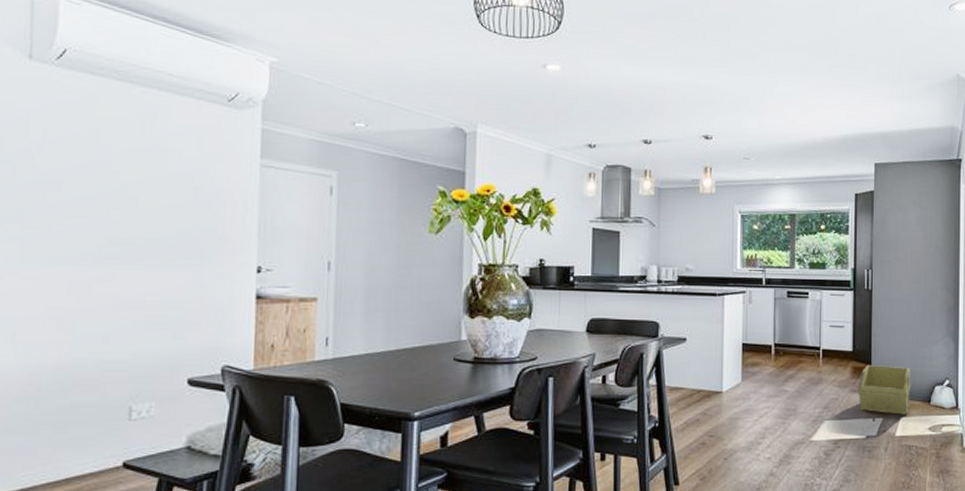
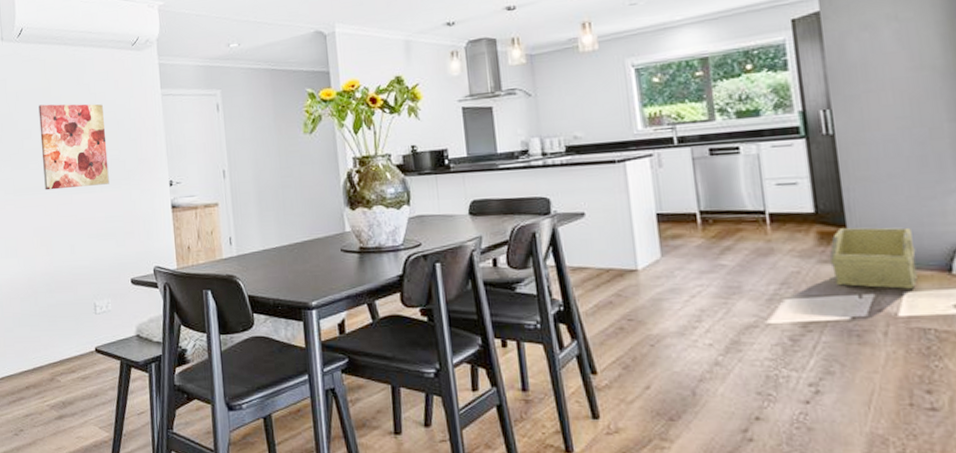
wall art: none [73,151,177,262] -> present [38,104,109,191]

